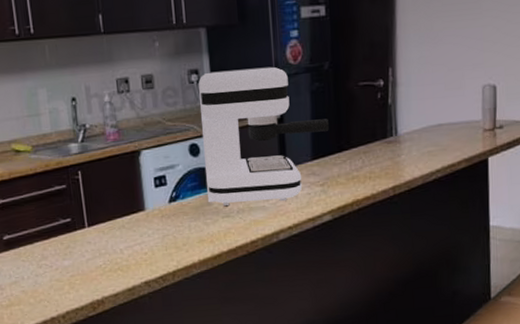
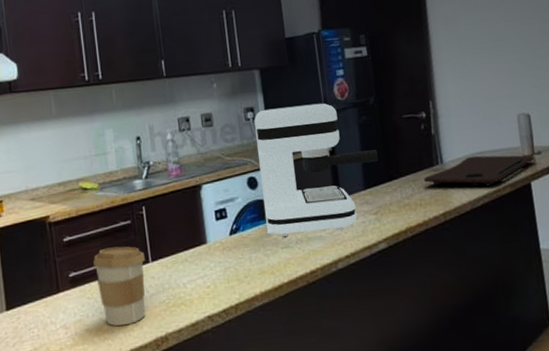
coffee cup: none [27,210,82,289] -> present [93,246,146,327]
cutting board: none [375,128,495,161] -> present [423,155,534,187]

